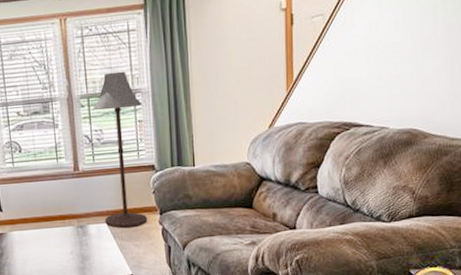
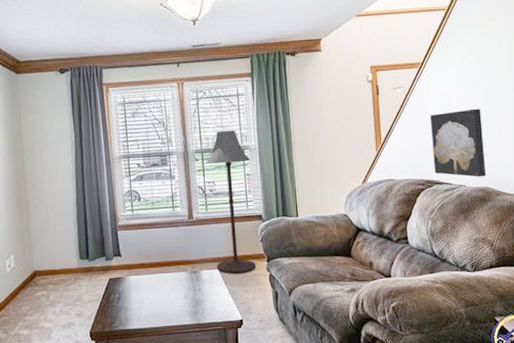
wall art: none [352,37,414,118] -> present [429,108,487,177]

